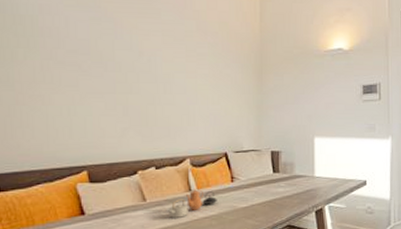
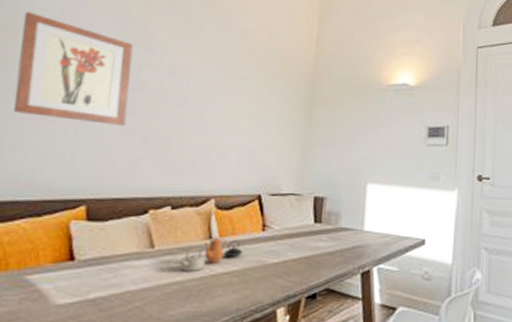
wall art: none [10,10,109,103] -> present [14,11,133,126]

